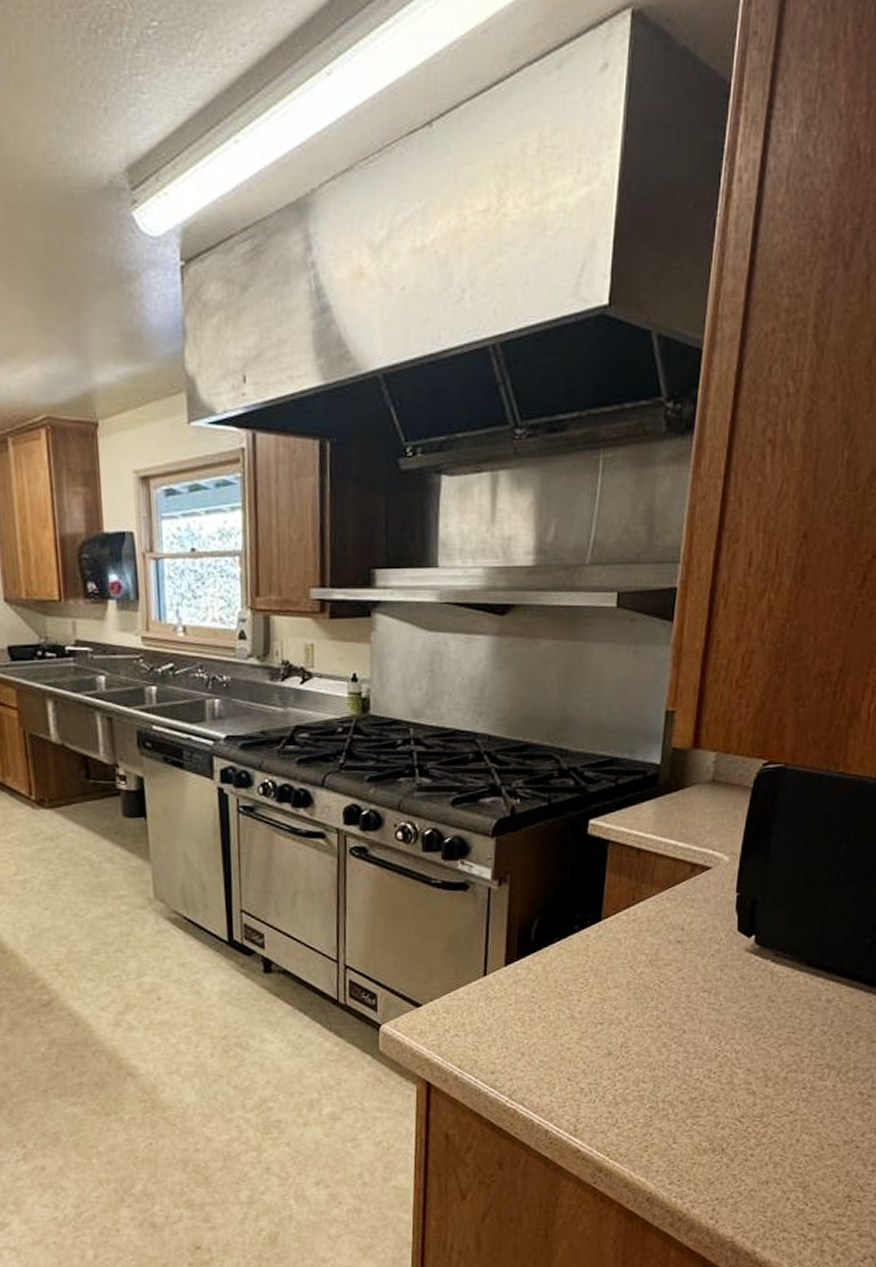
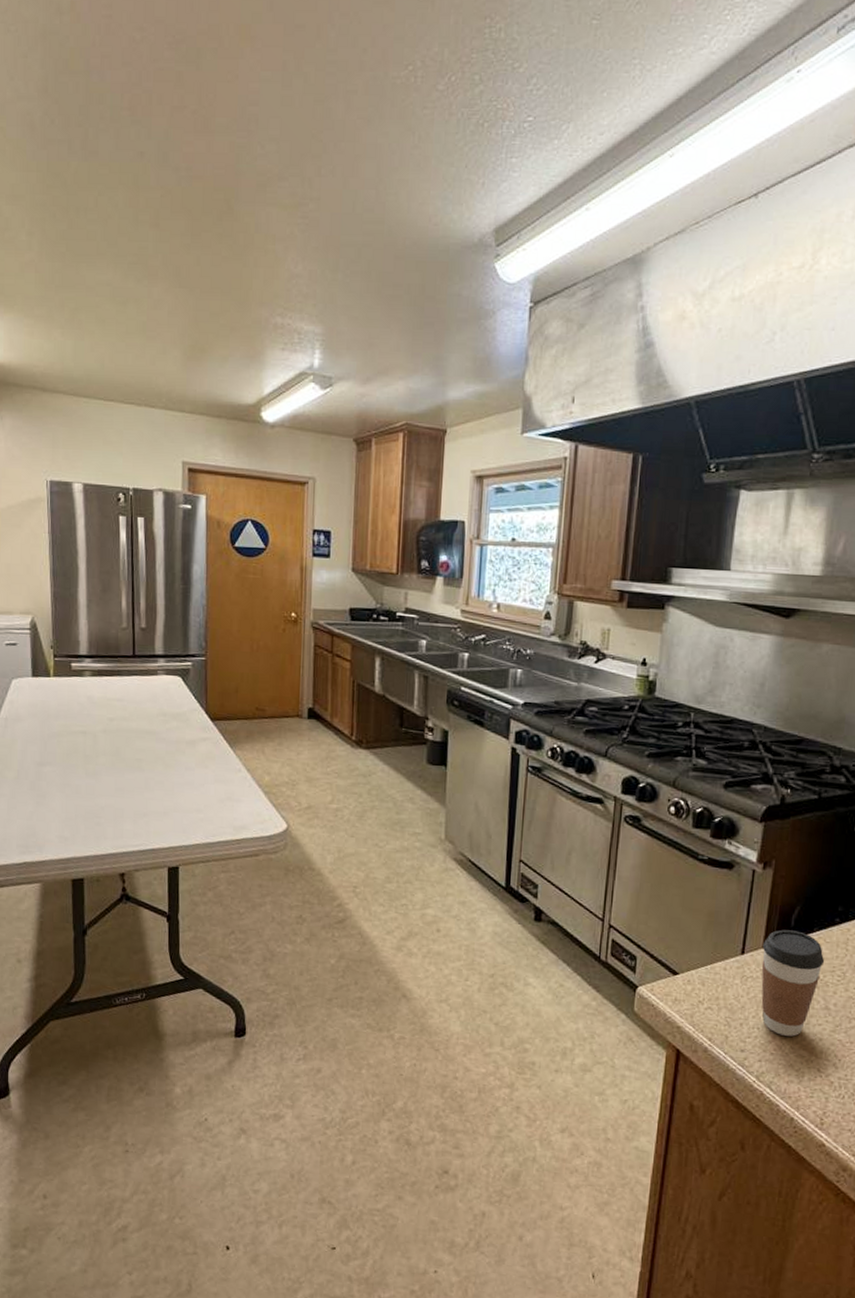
coffee cup: none [504,944,567,1051] -> present [761,929,825,1037]

